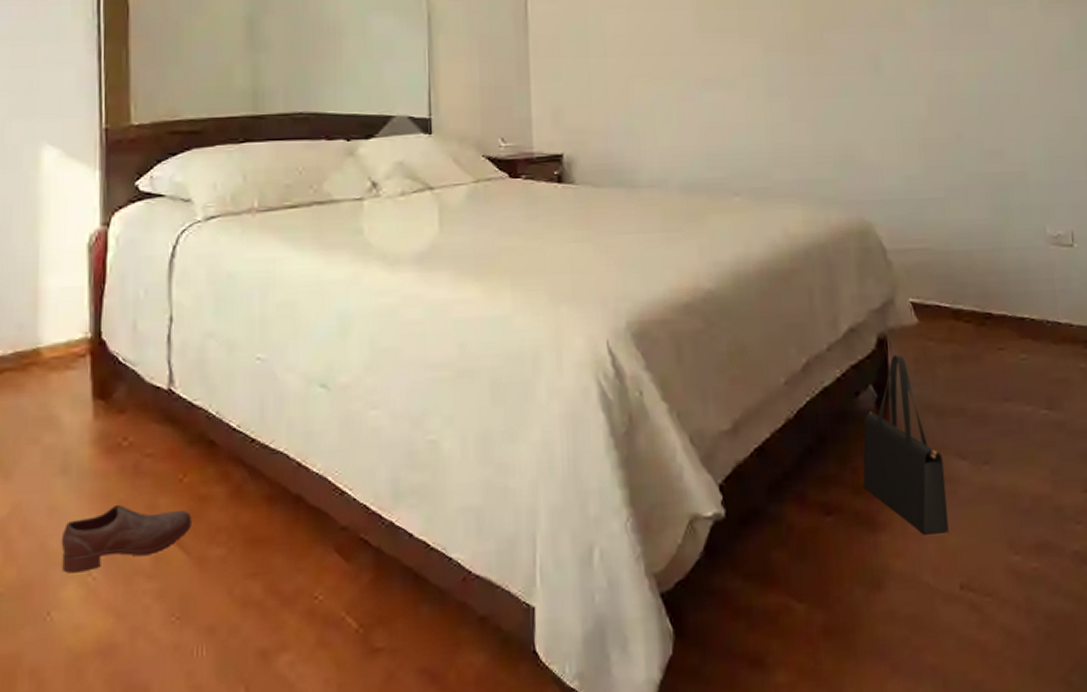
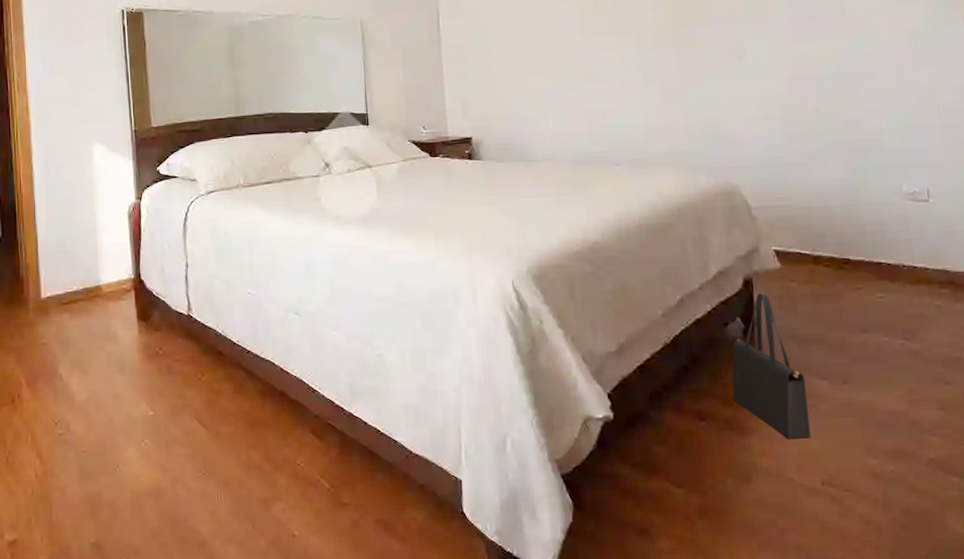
shoe: present [61,504,191,573] -> none [122,394,209,440]

